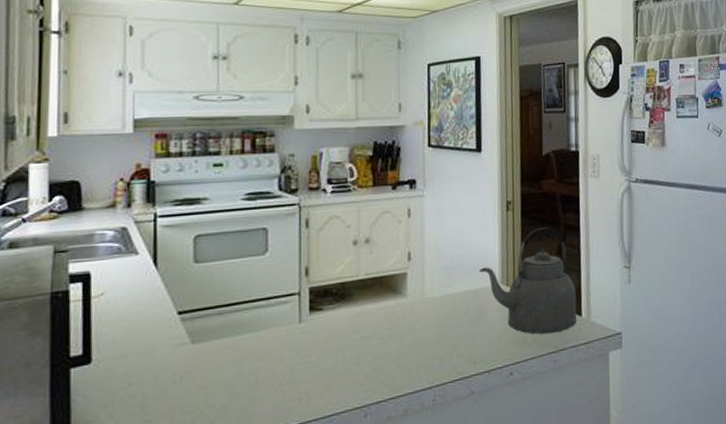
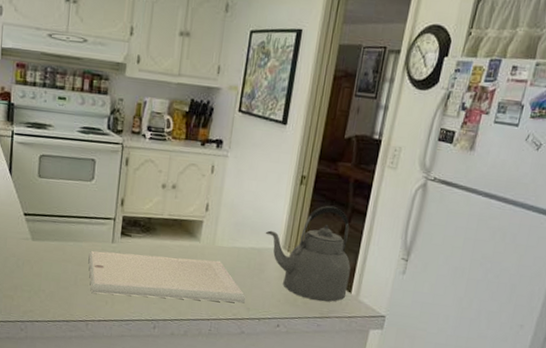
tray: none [271,314,470,392] -> present [88,250,246,303]

